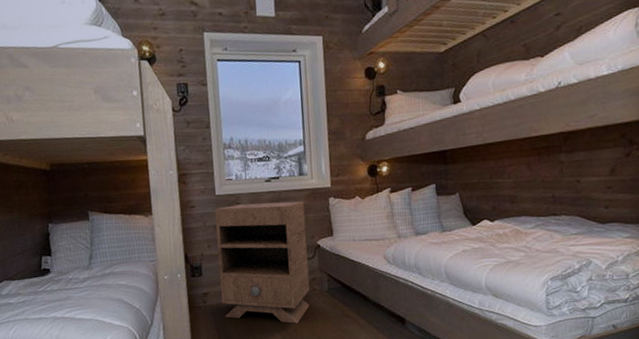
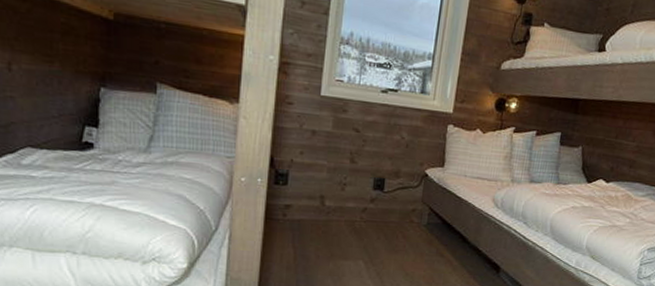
nightstand: present [214,201,310,324] -> none [304,111,420,255]

